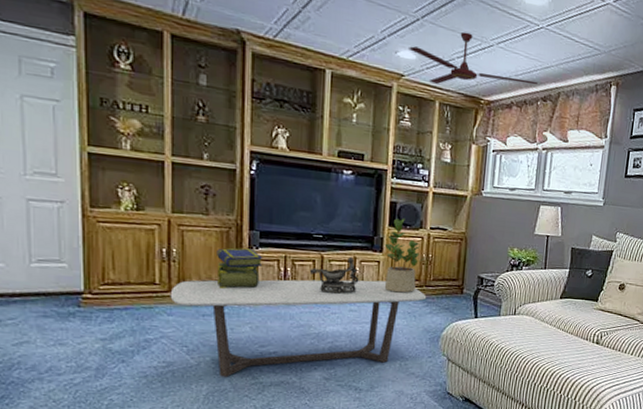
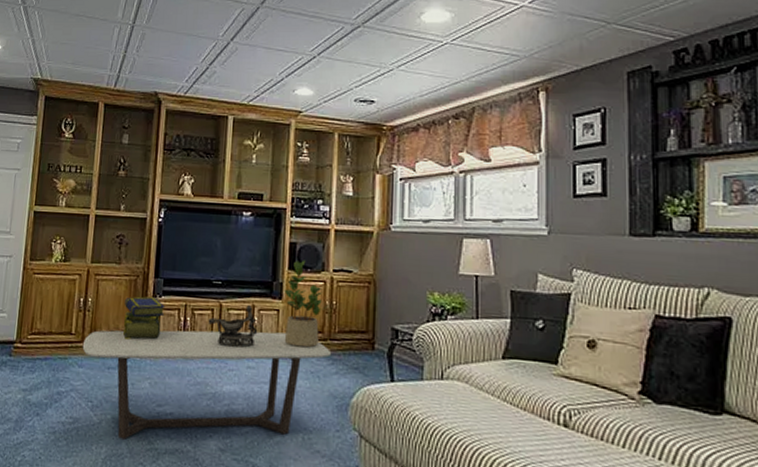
ceiling fan: present [407,32,538,85] -> none [305,61,447,117]

